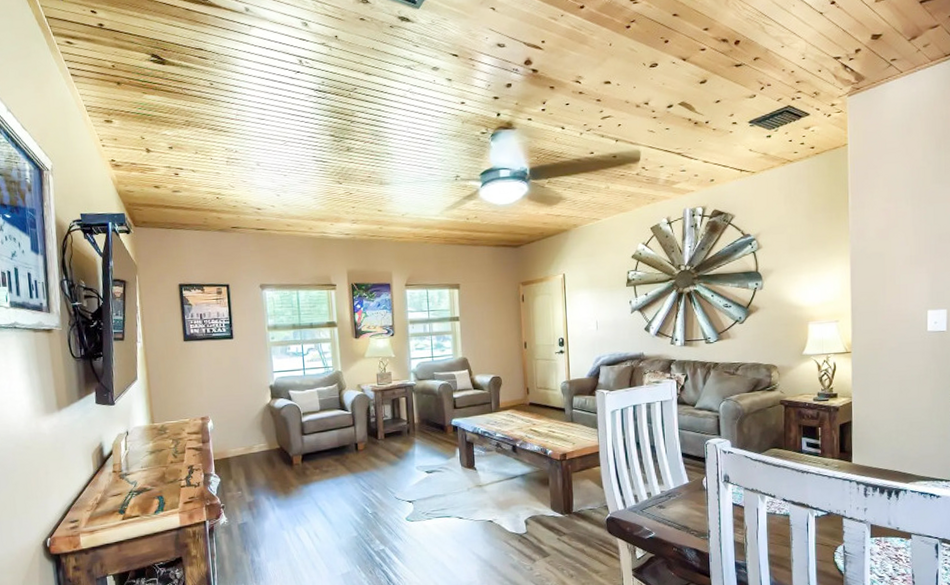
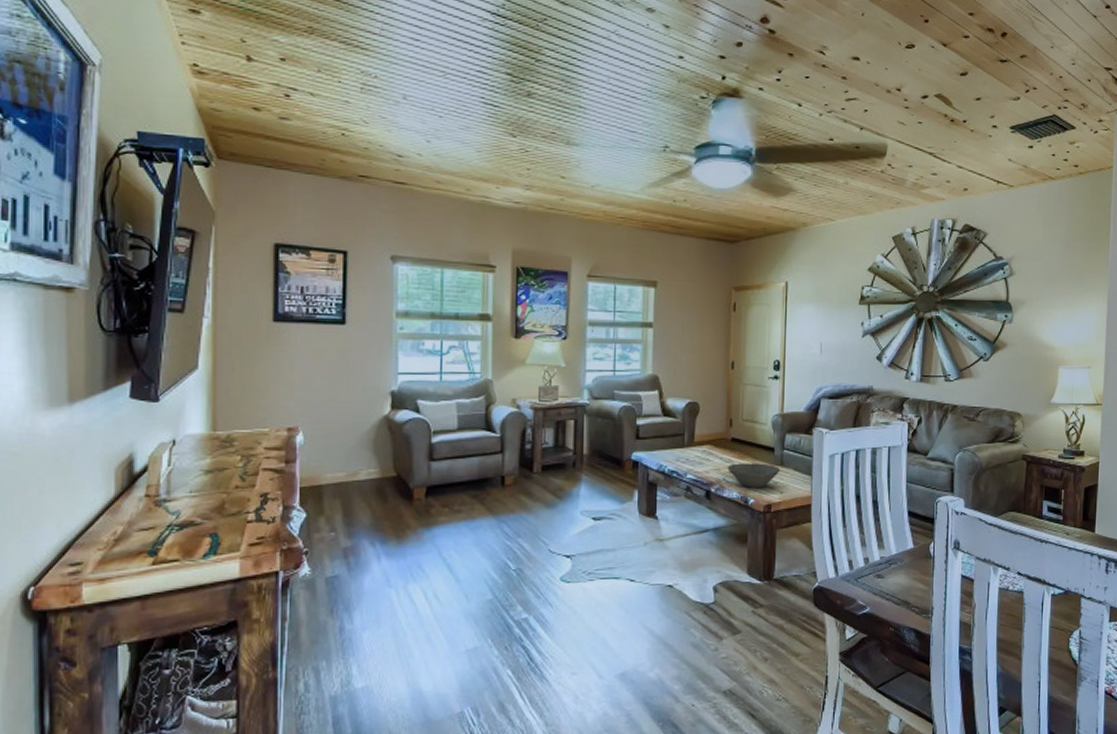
bowl: none [528,421,572,442] -> present [727,463,781,489]

